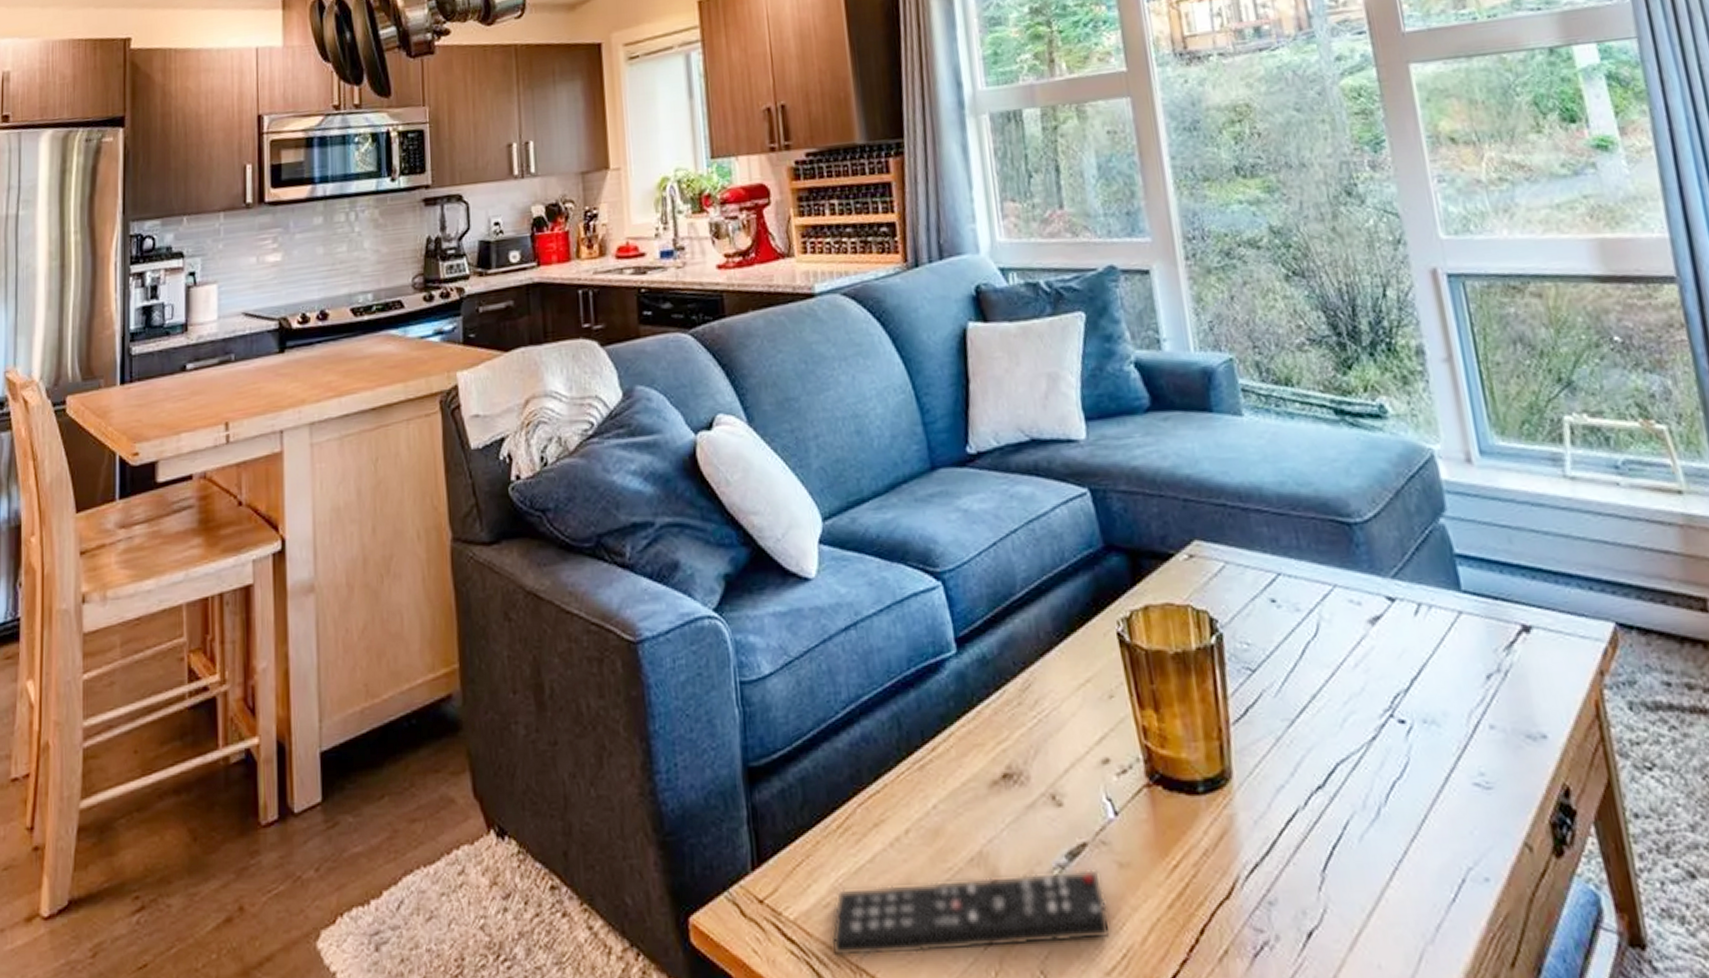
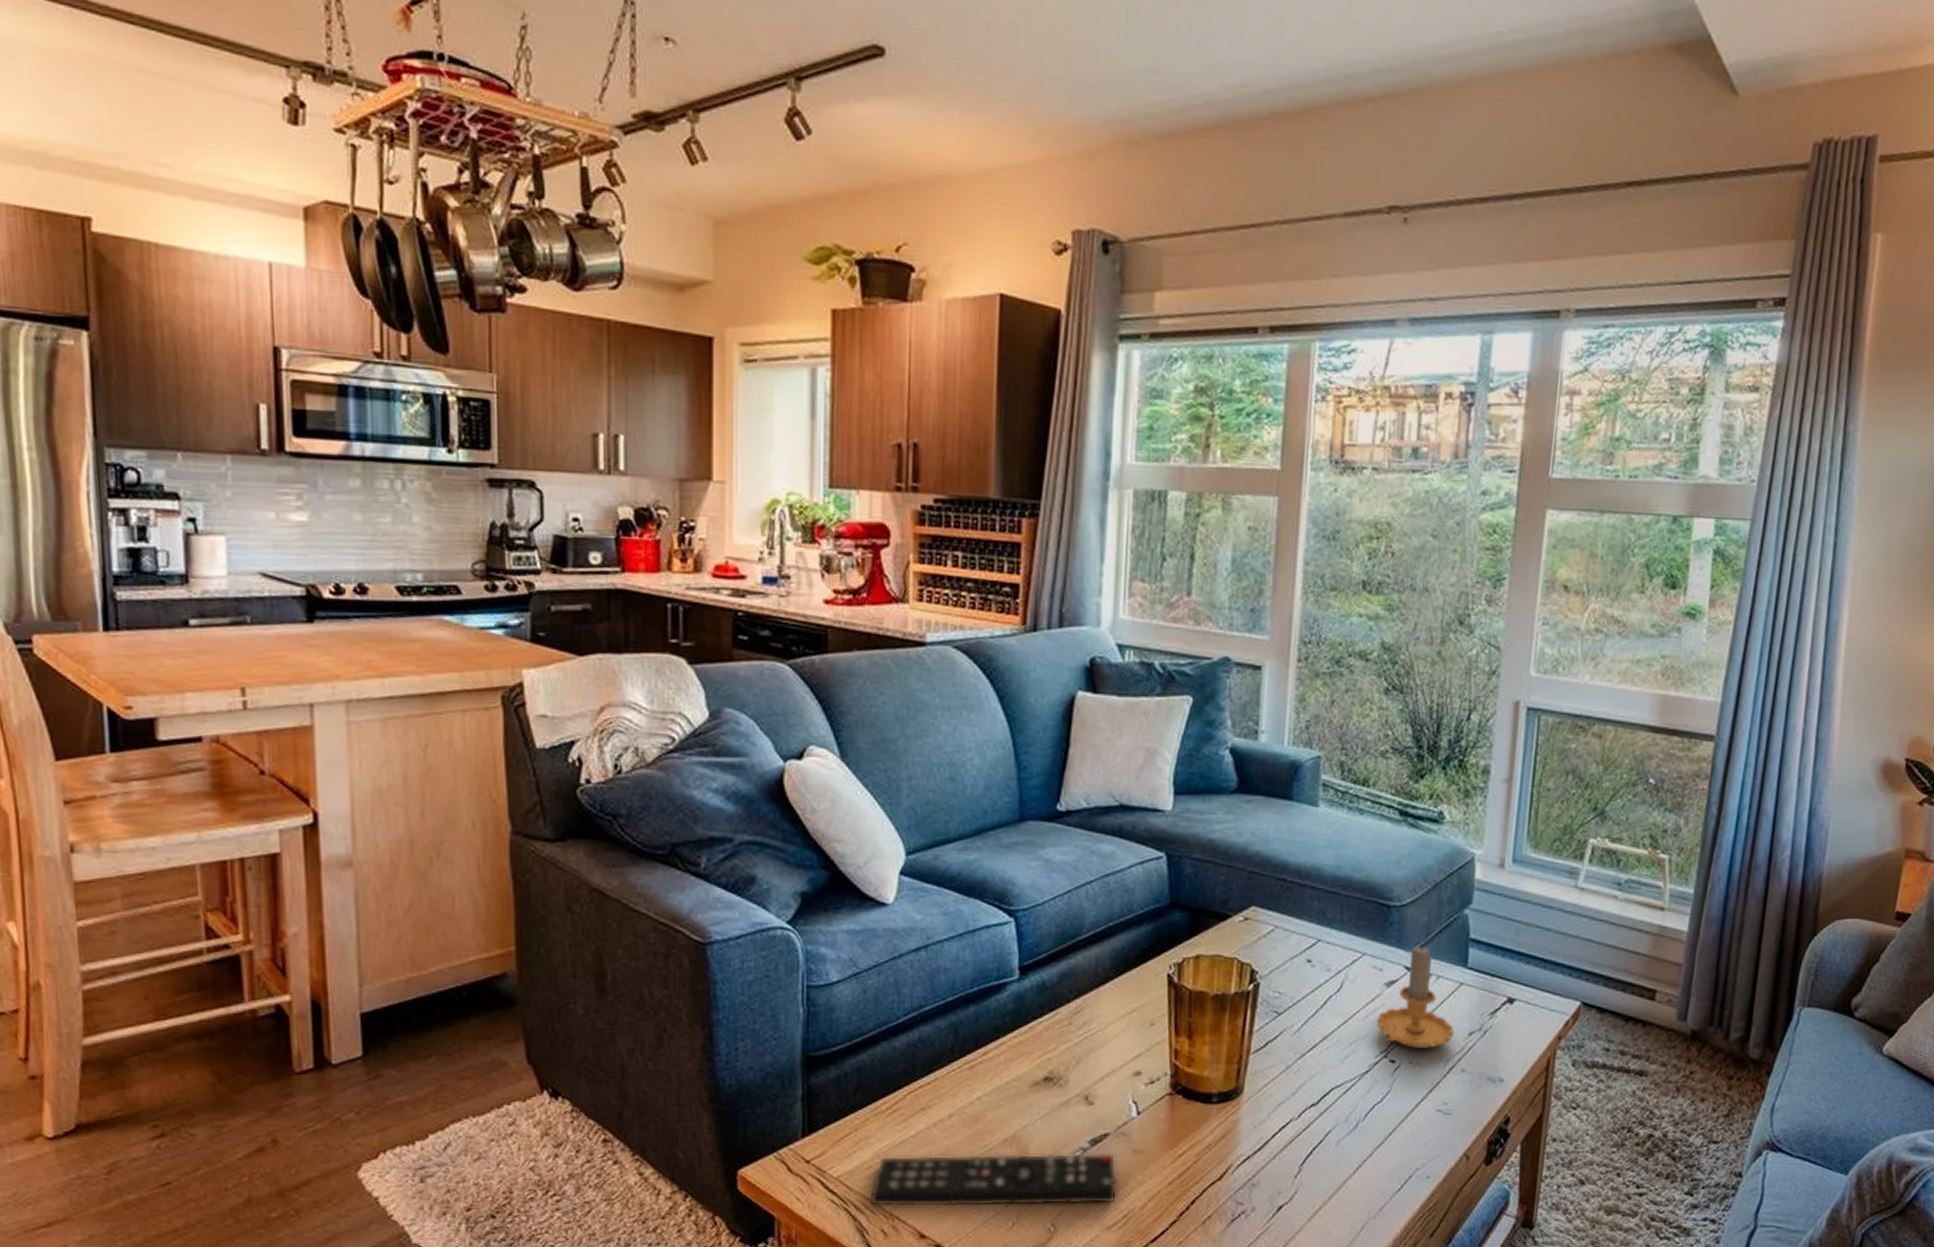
candle: none [1368,567,1469,702] -> present [1375,944,1455,1049]

